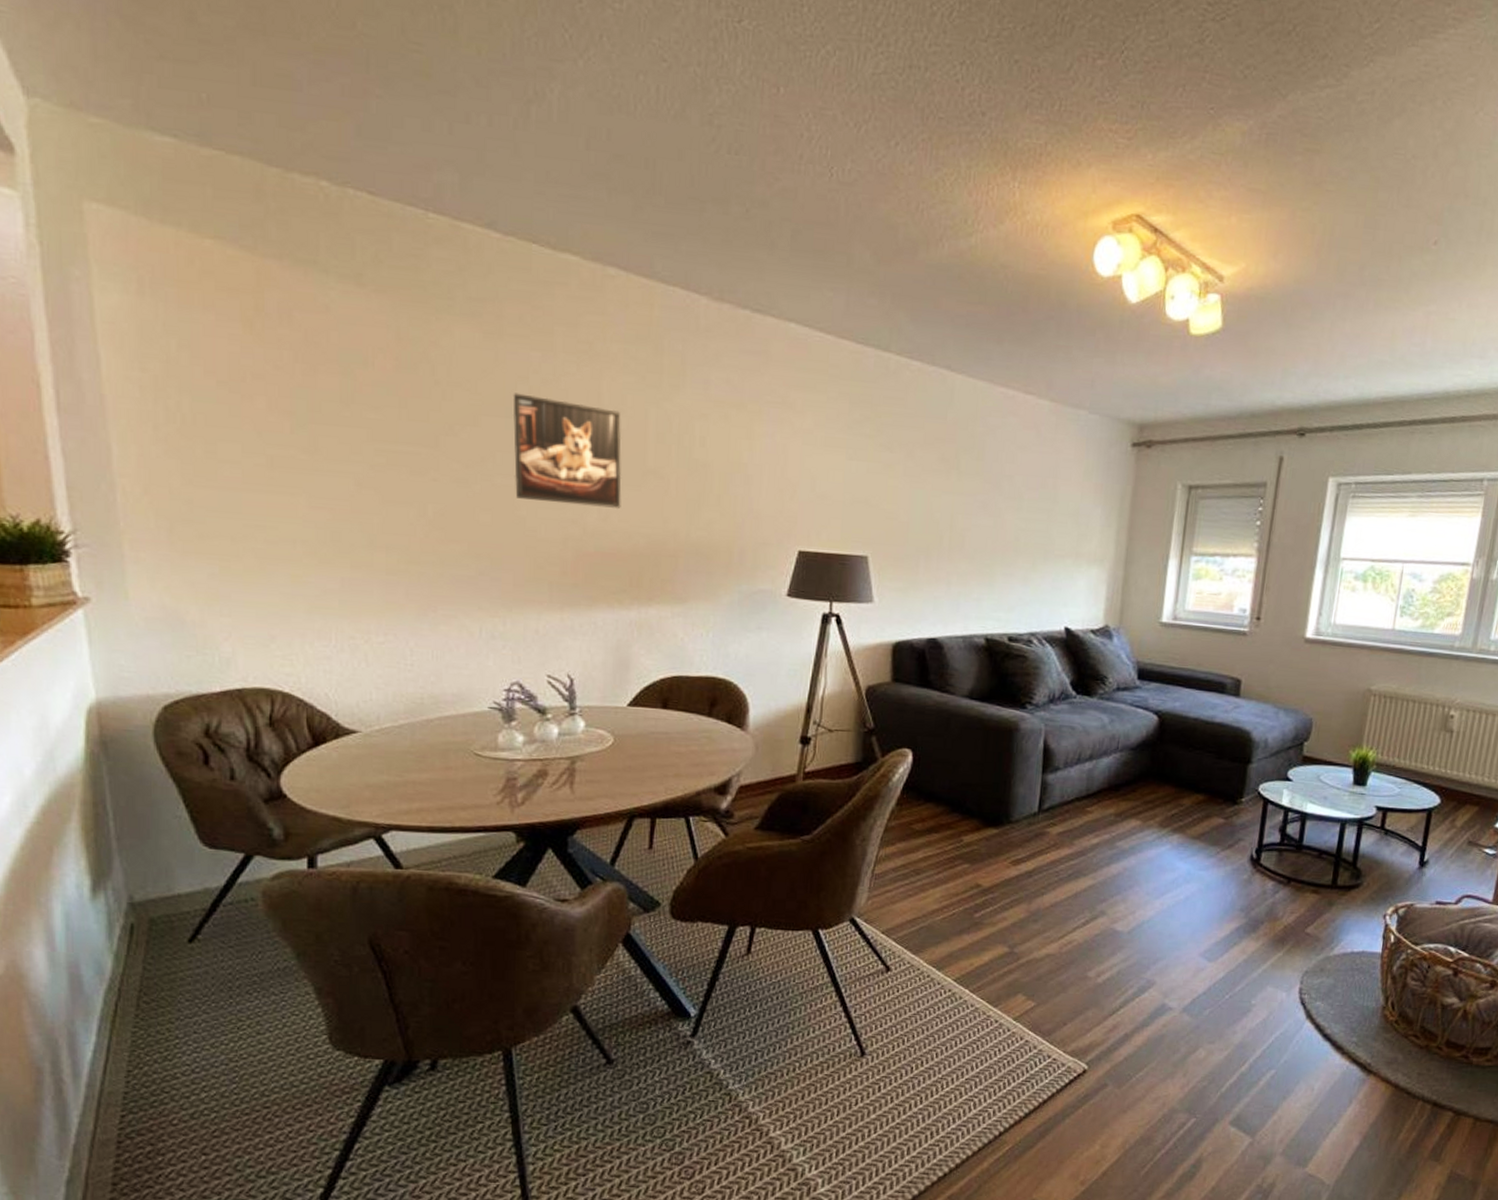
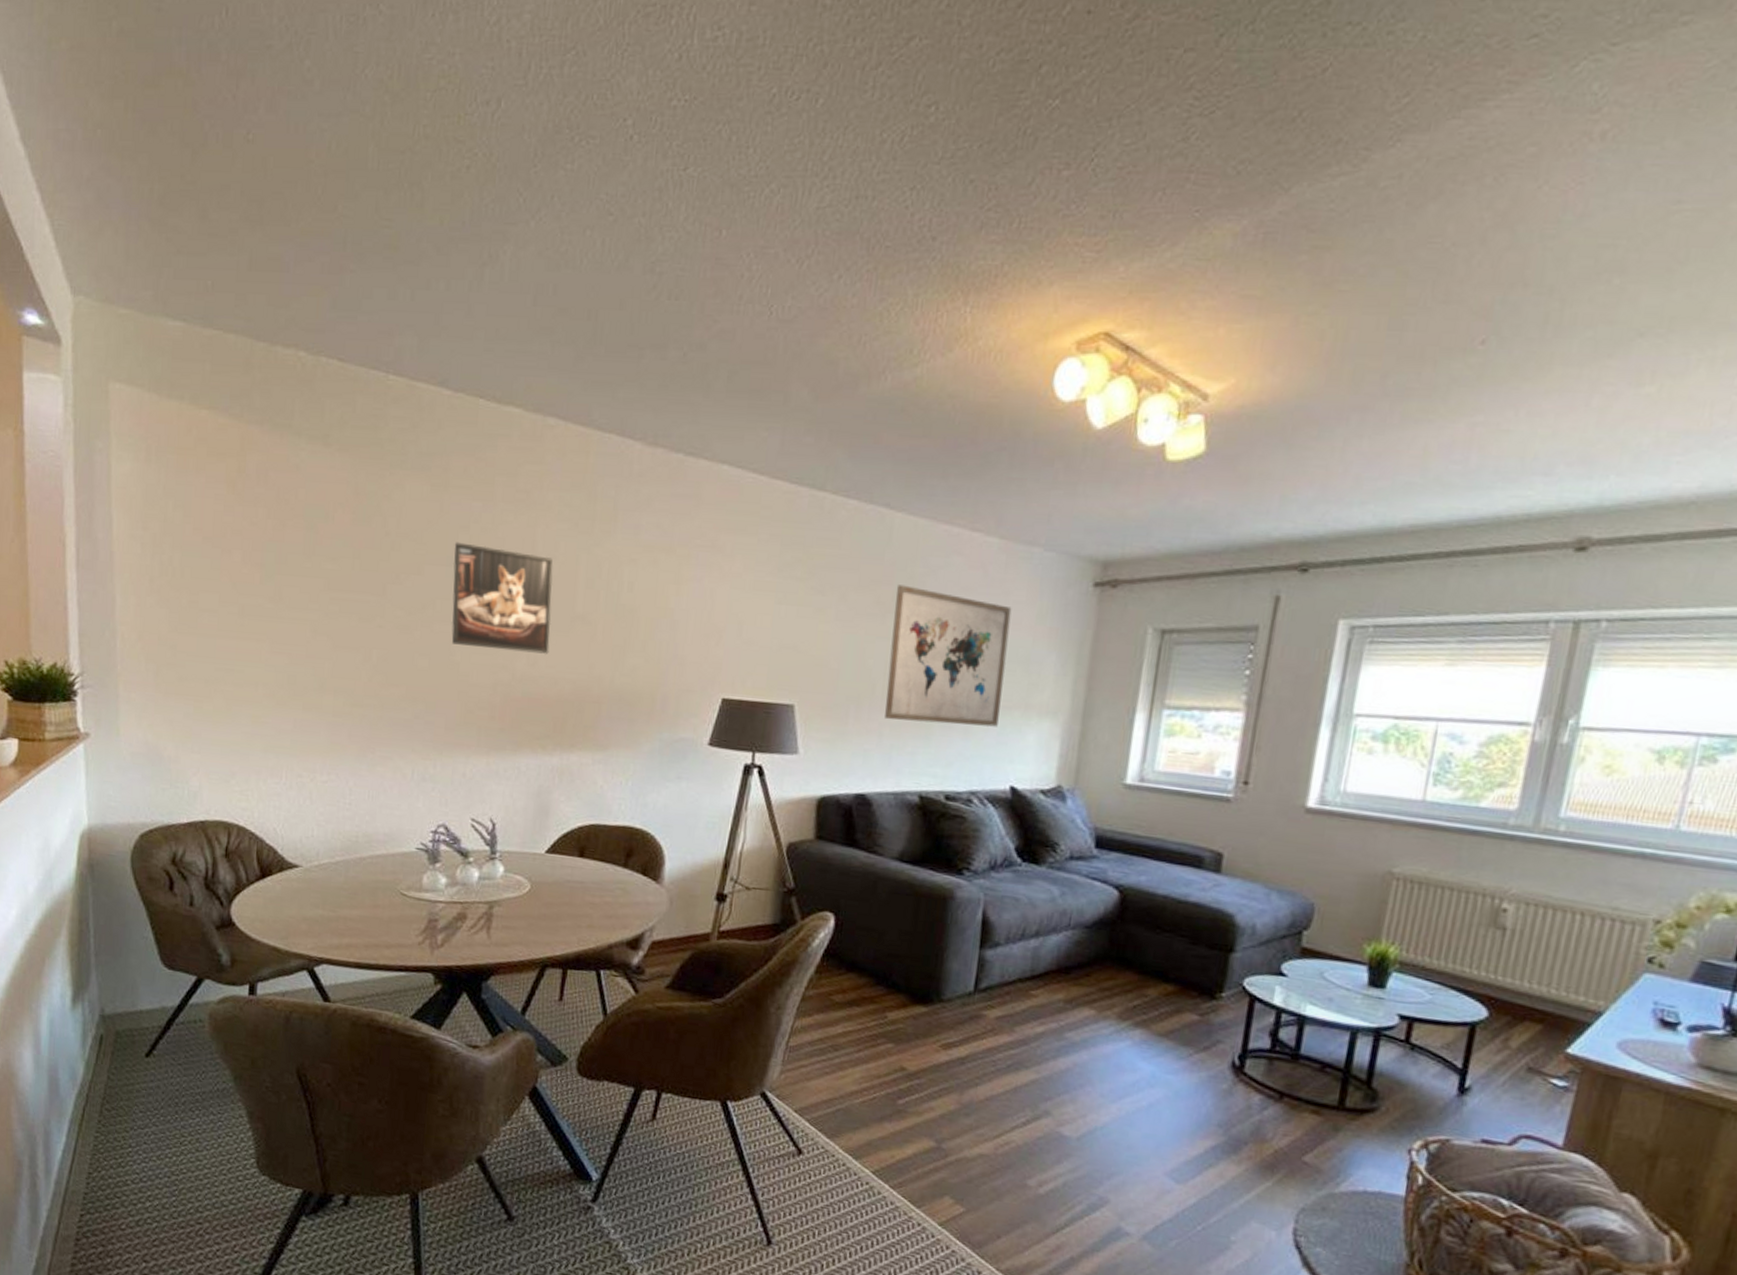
wall art: none [952,443,1062,574] -> present [885,585,1012,727]

